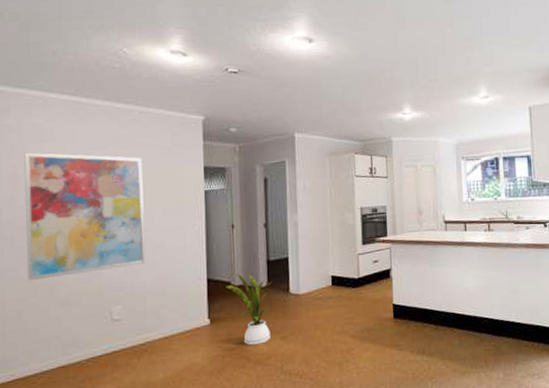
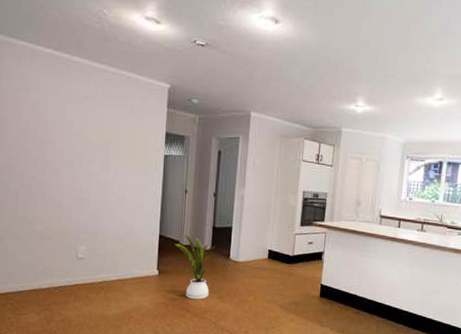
wall art: present [24,152,146,281] -> none [10,98,112,214]

